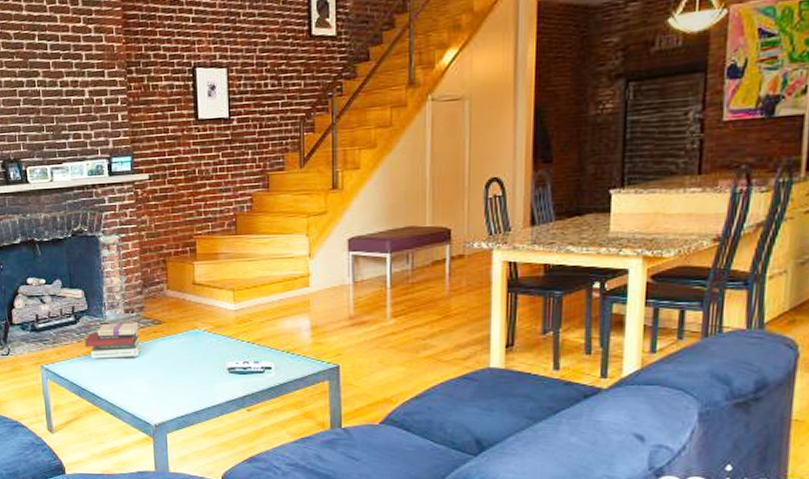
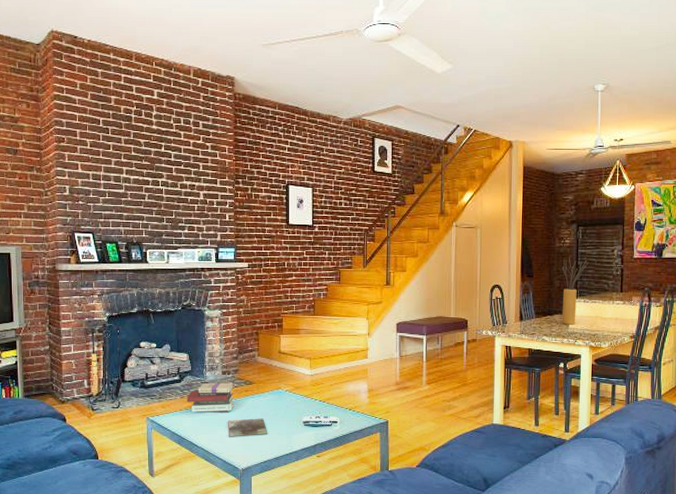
magazine: none [135,365,183,388] -> present [228,418,267,437]
vase: none [598,130,644,228] -> present [562,258,589,325]

